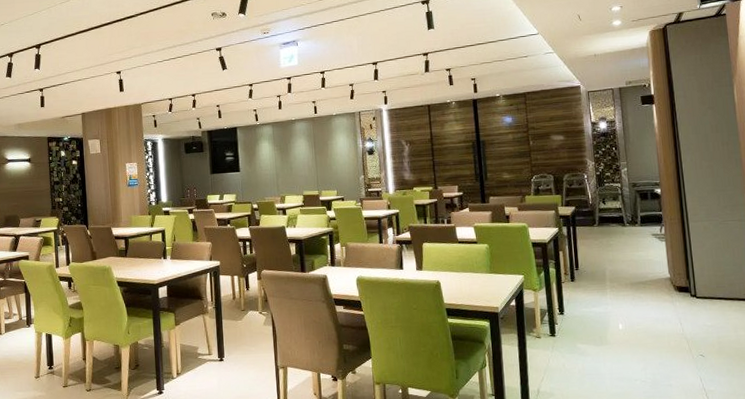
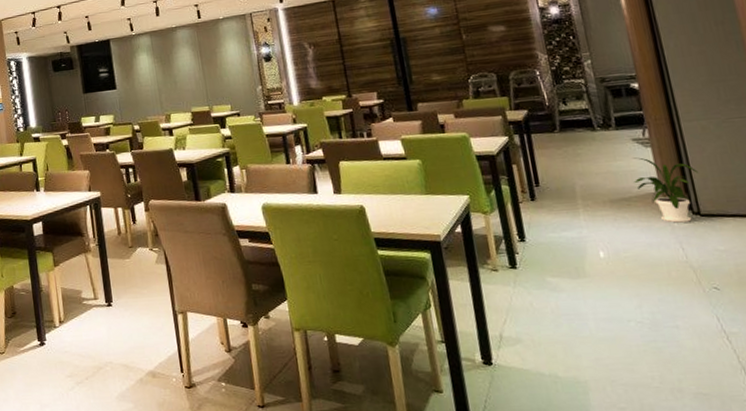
house plant: none [650,249,698,303] -> present [632,157,698,223]

